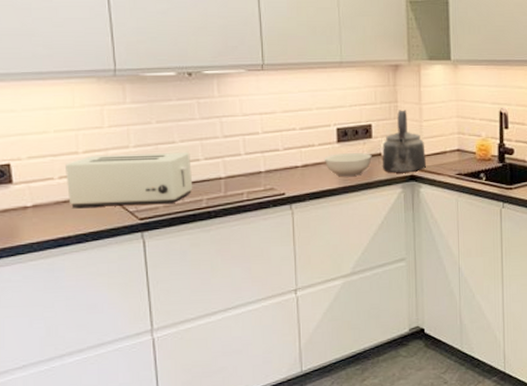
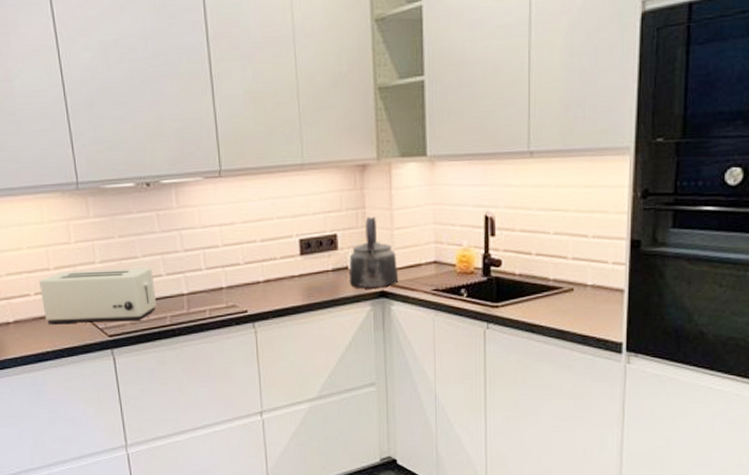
bowl: present [324,153,372,177] -> none [286,266,338,293]

